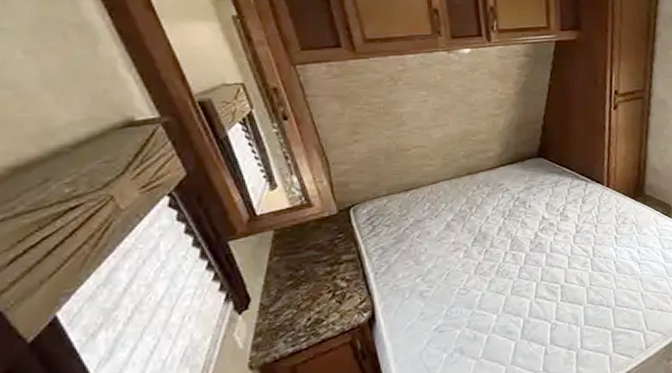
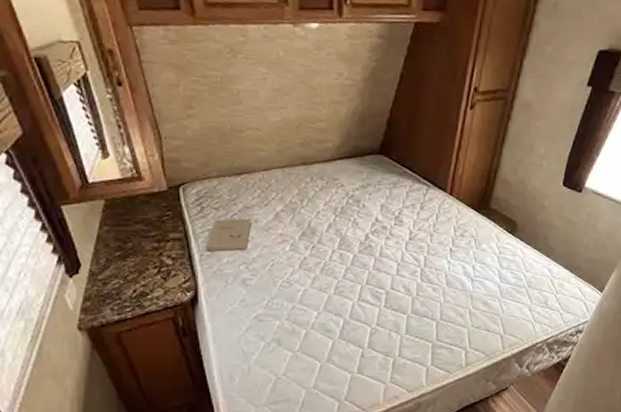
book: none [380,231,424,270] -> present [206,218,251,252]

